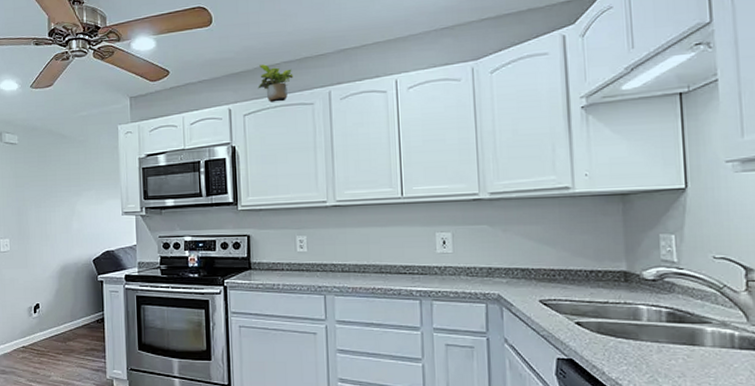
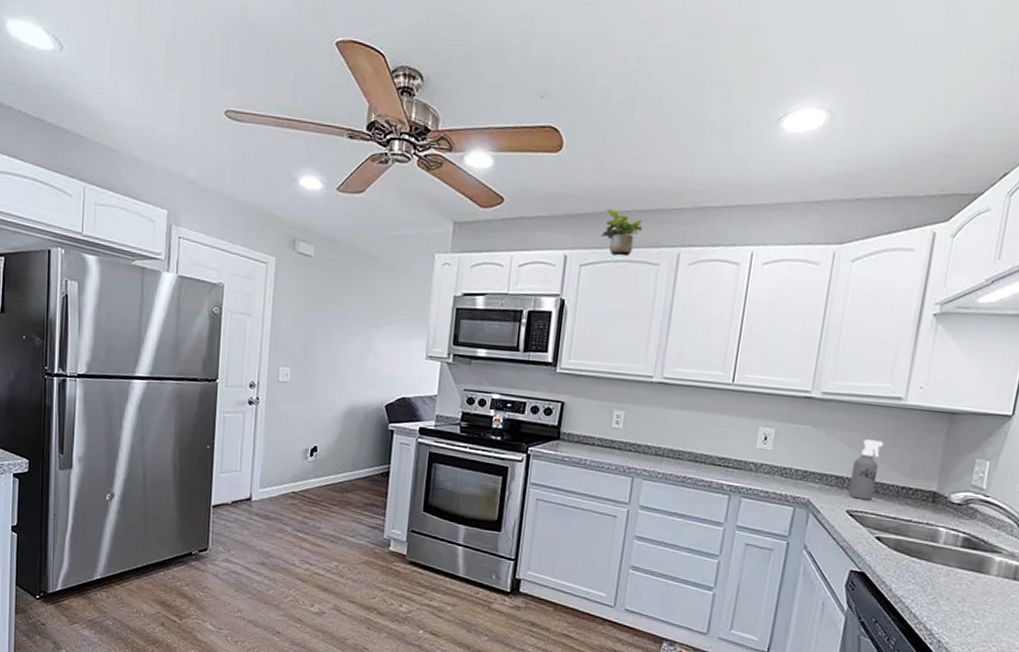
spray bottle: none [536,230,563,288] -> present [848,439,884,501]

